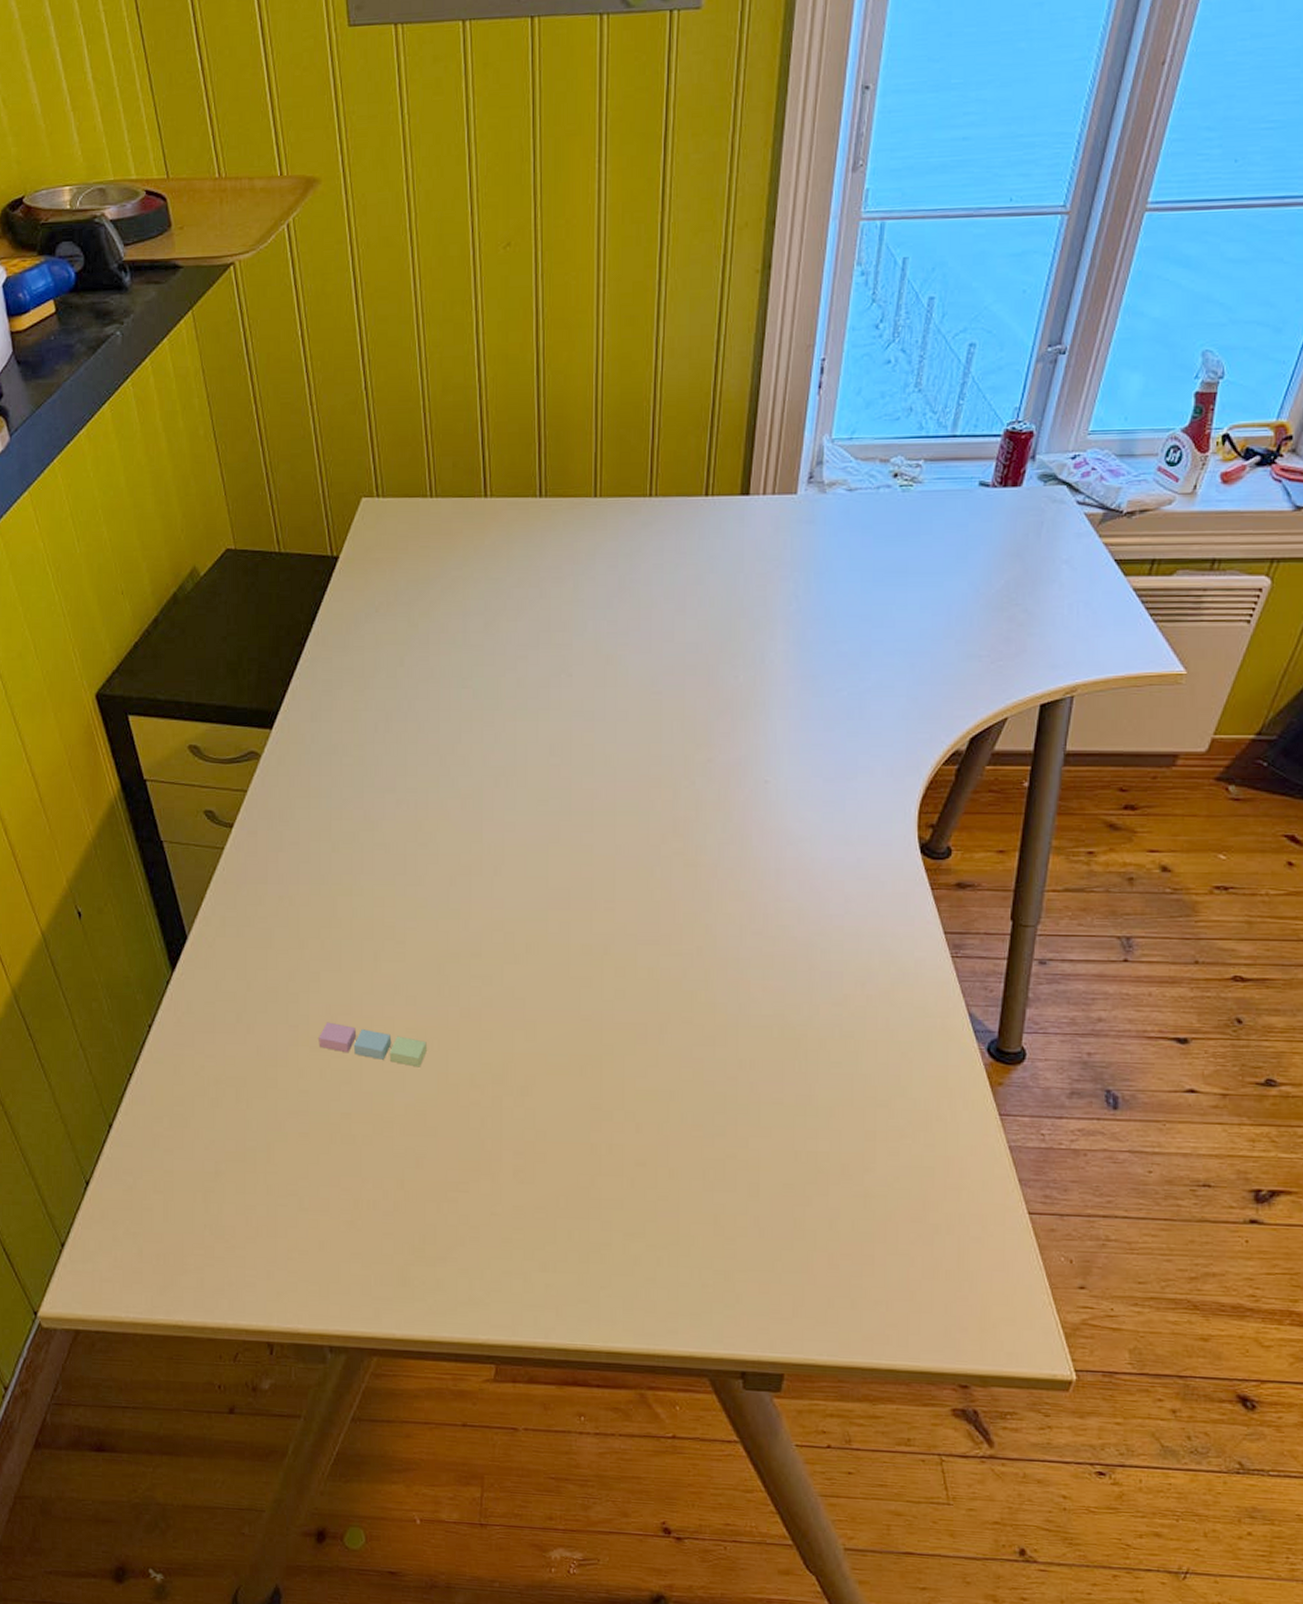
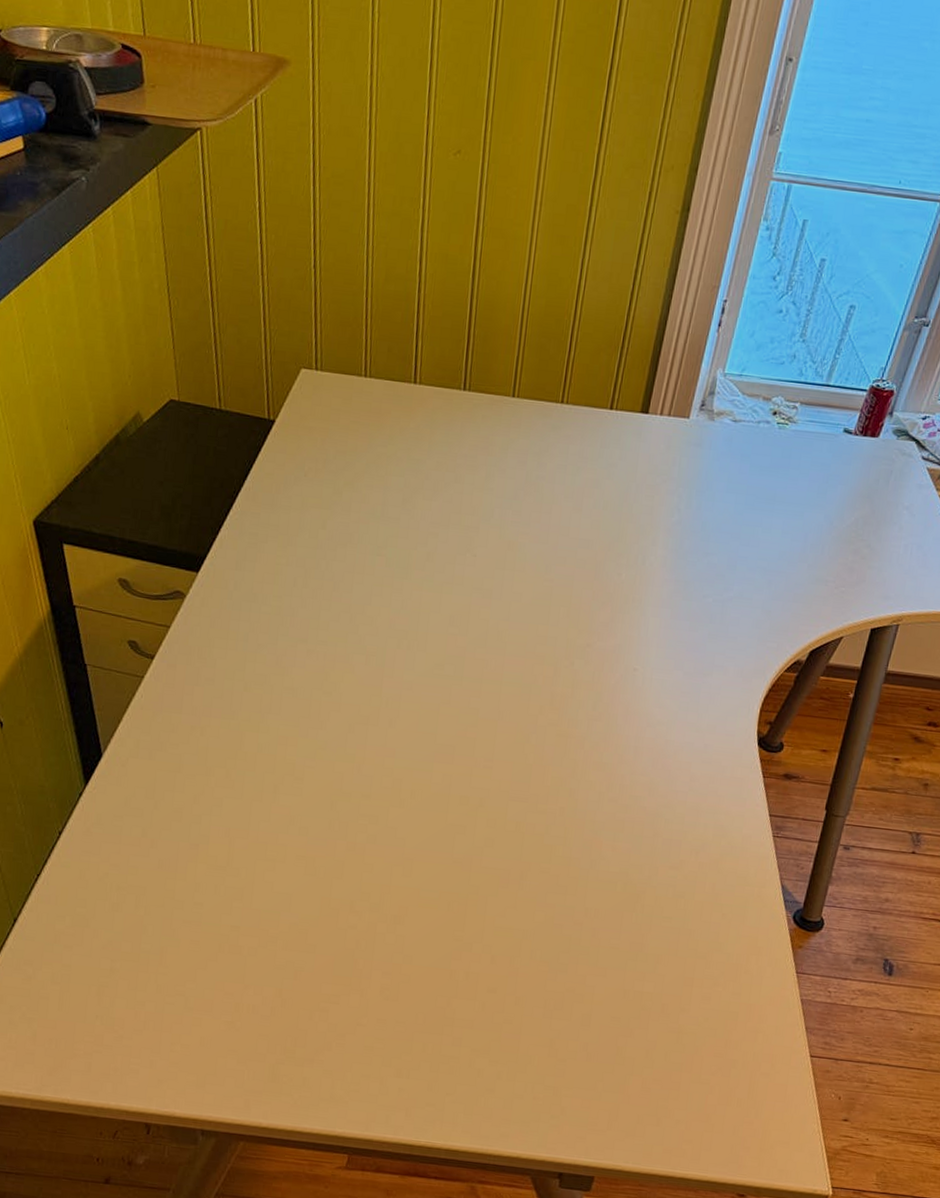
sticky notes: present [319,1022,427,1068] -> none [216,843,314,891]

